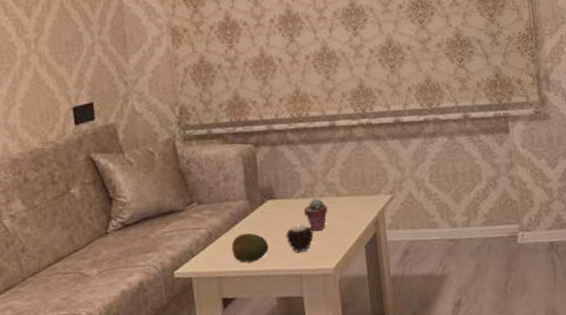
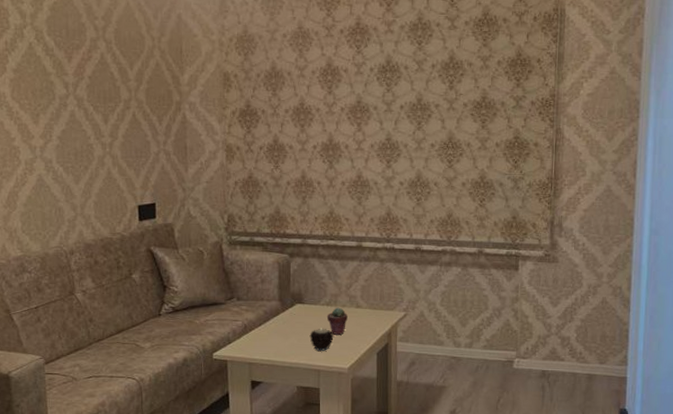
fruit: present [231,233,269,263] -> none [262,329,295,354]

